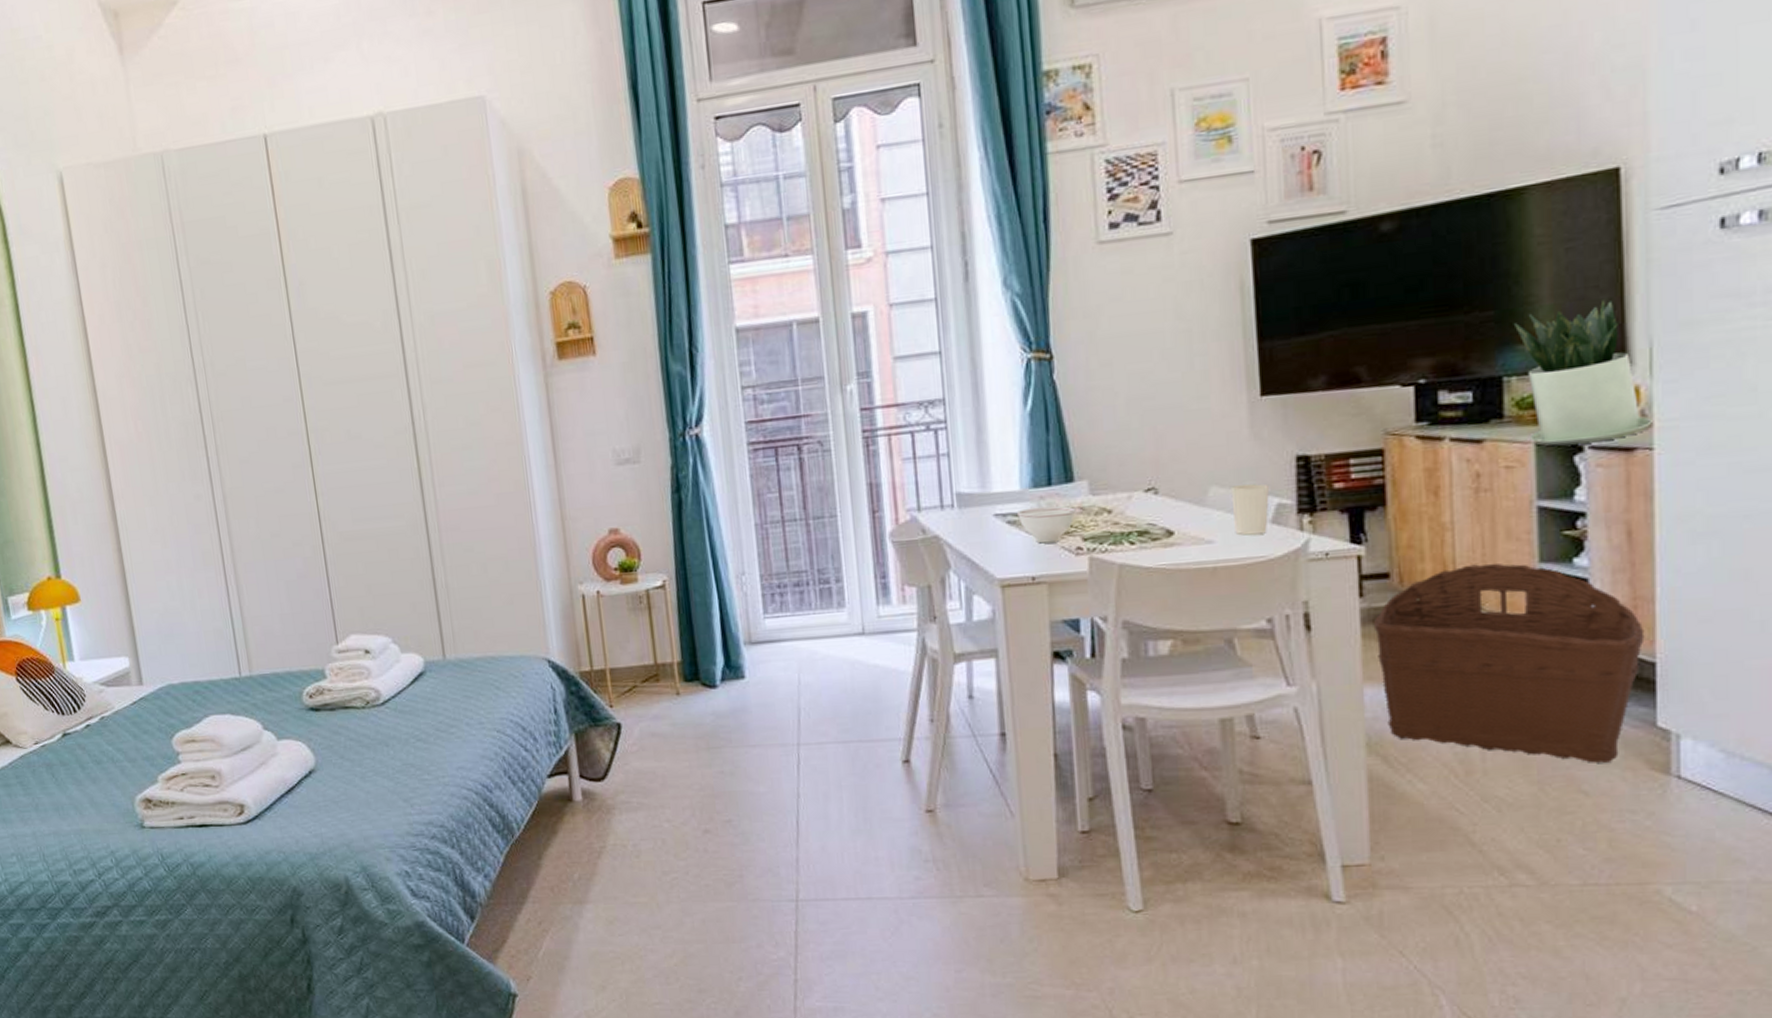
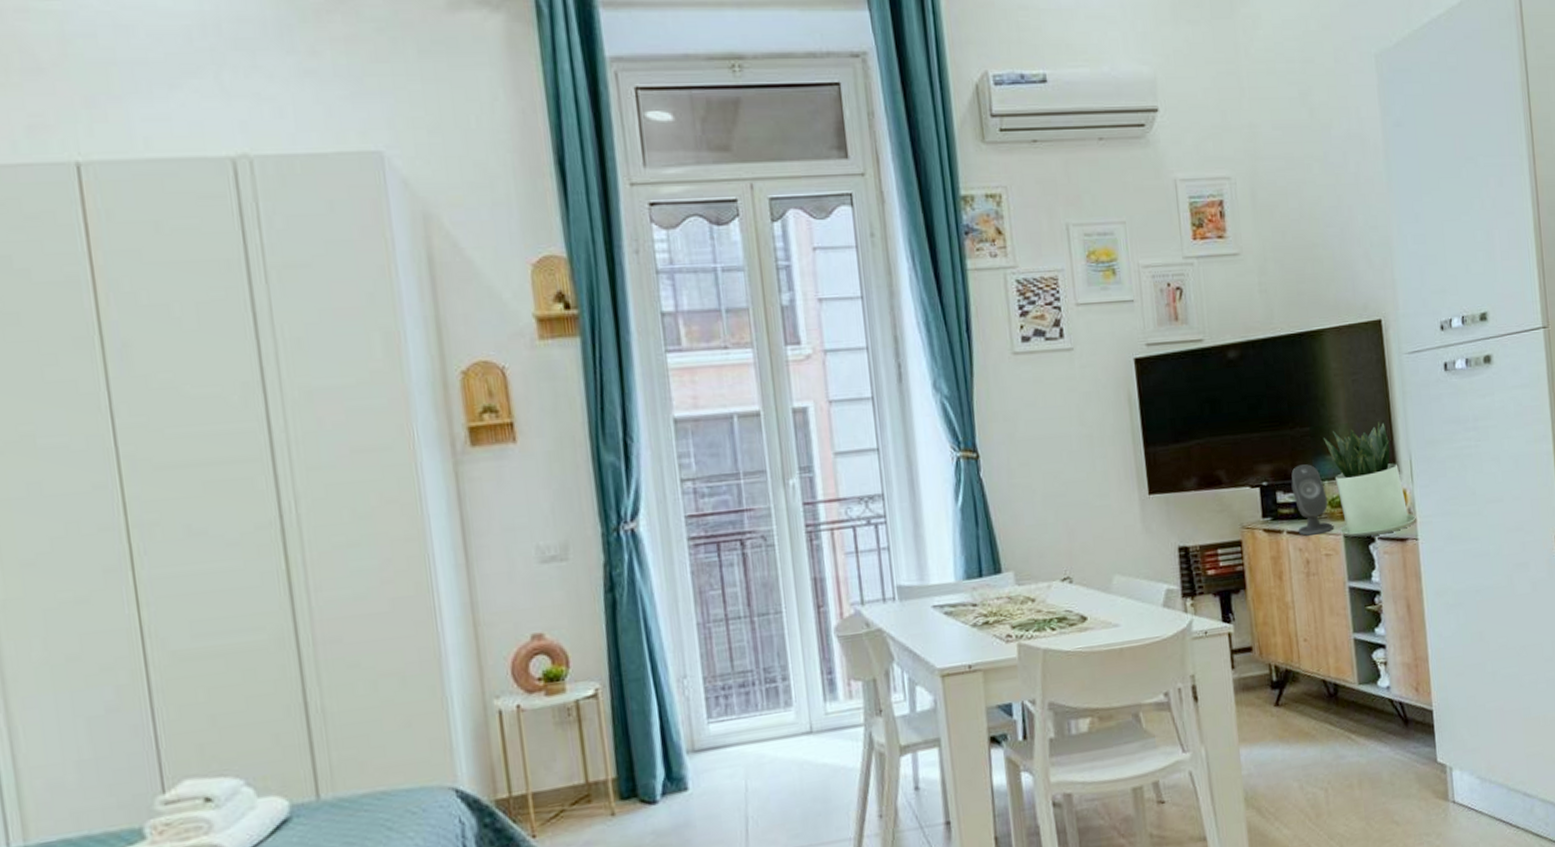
bowl: present [1017,506,1076,544] -> none [953,596,1005,633]
cup: present [1231,483,1269,536] -> none [1130,572,1160,619]
wicker basket: present [1373,564,1645,763] -> none [1243,635,1424,797]
speaker: none [1461,356,1522,445] -> present [1291,464,1335,537]

